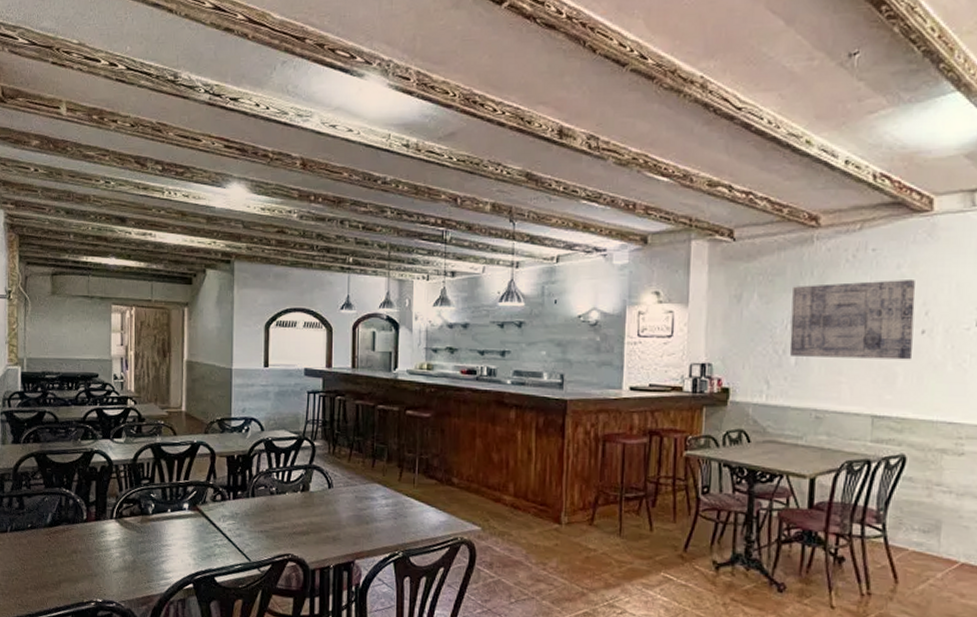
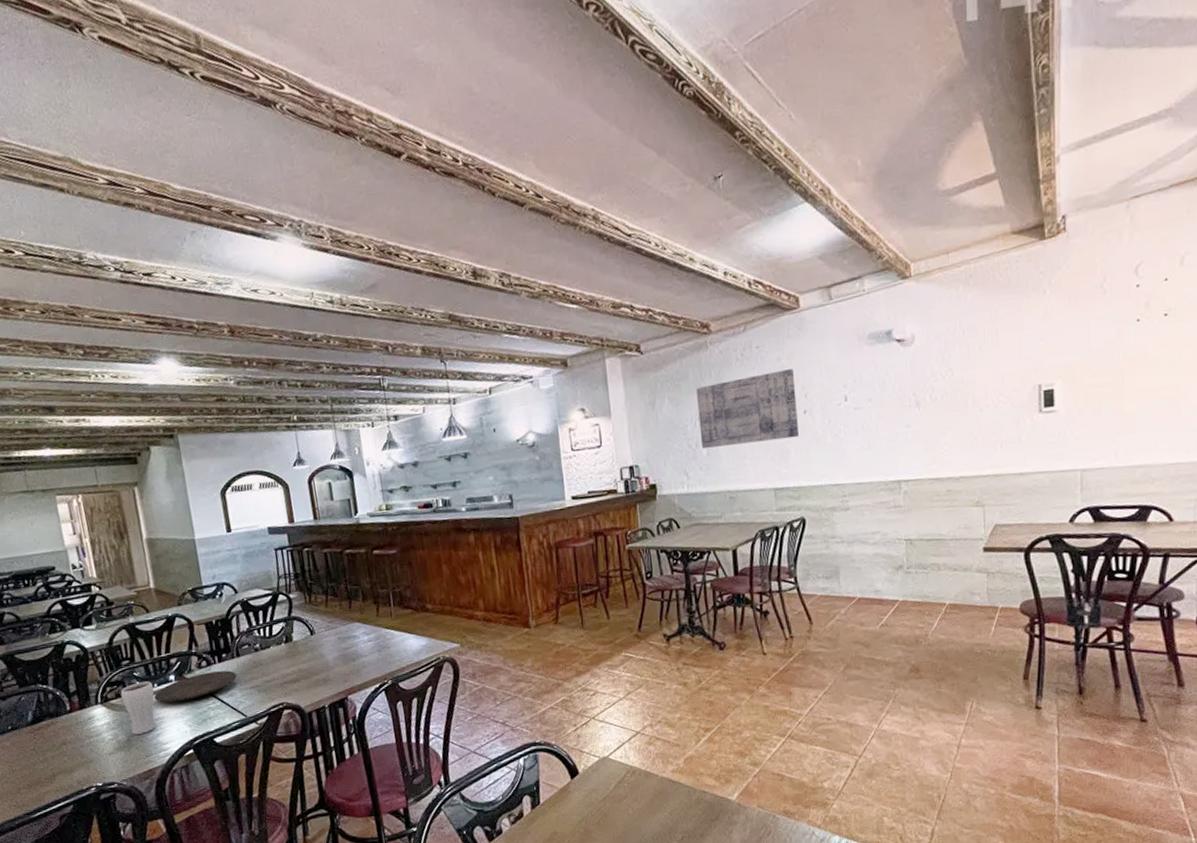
drinking glass: none [135,504,167,558] -> present [120,681,157,735]
plate: none [166,507,248,532] -> present [154,670,237,703]

